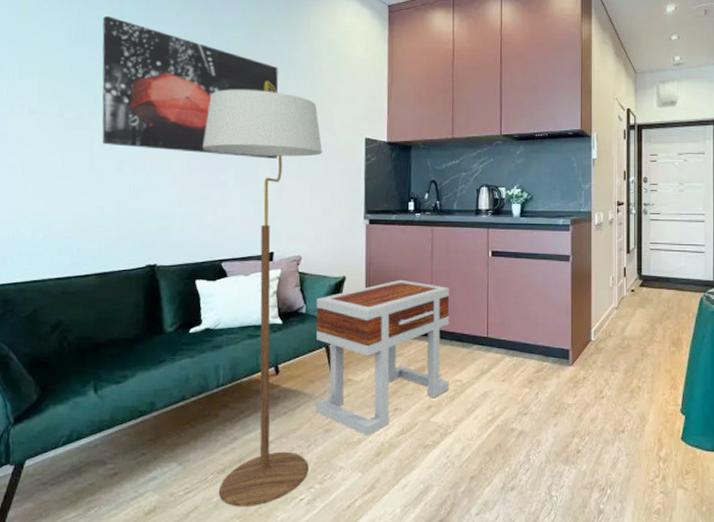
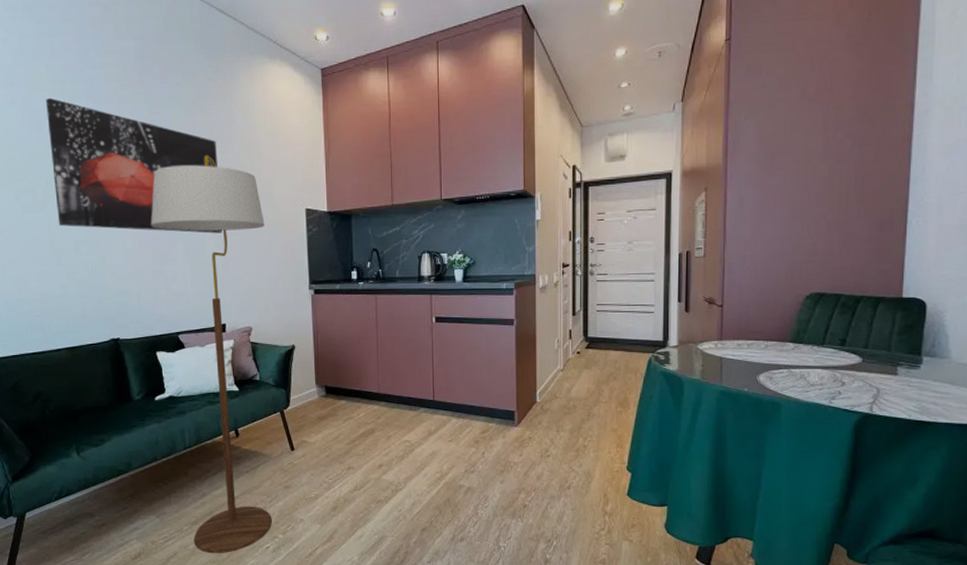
side table: present [315,279,450,437] -> none [269,347,399,493]

